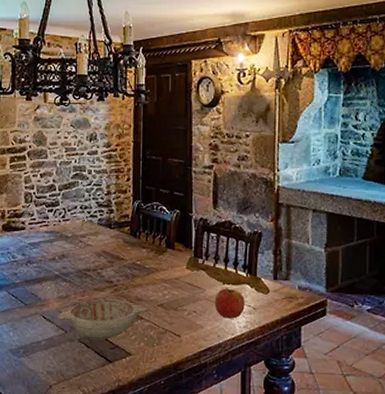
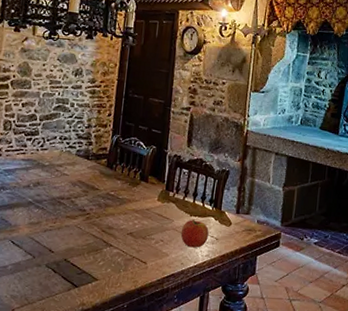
decorative bowl: present [58,299,148,341] -> none [27,226,117,267]

